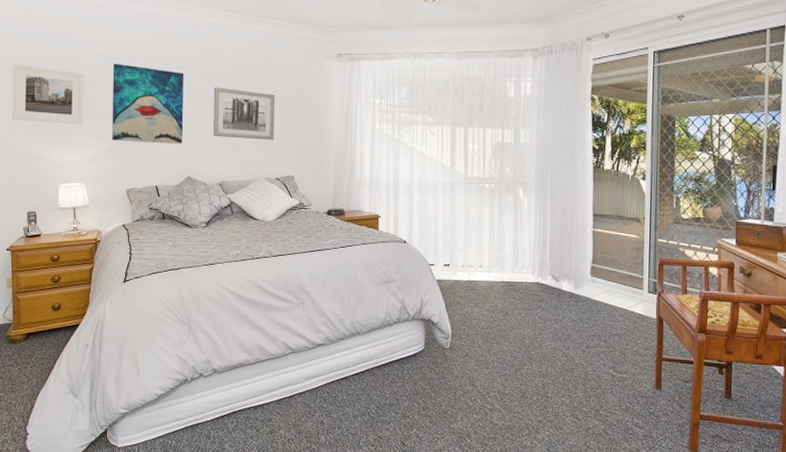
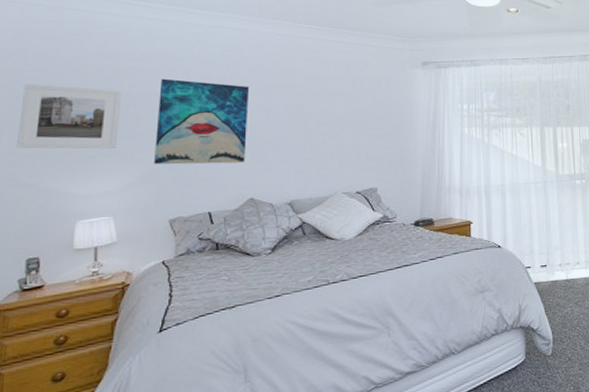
wall art: present [213,87,275,140] -> none [283,99,355,153]

